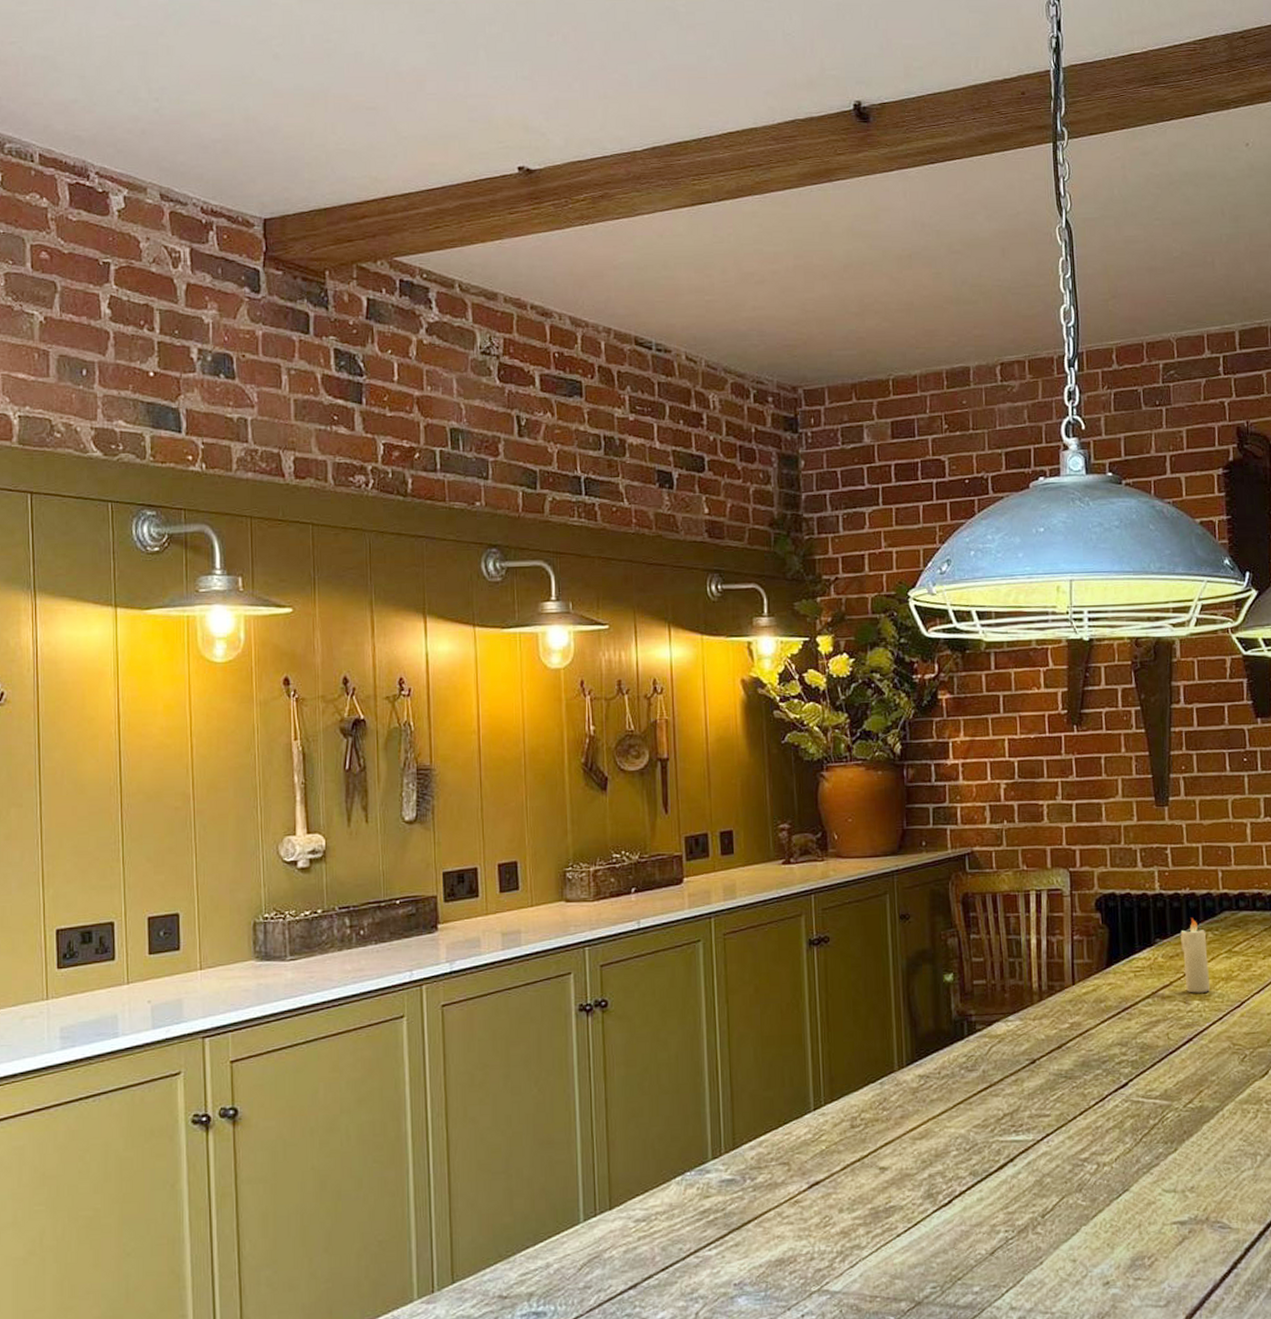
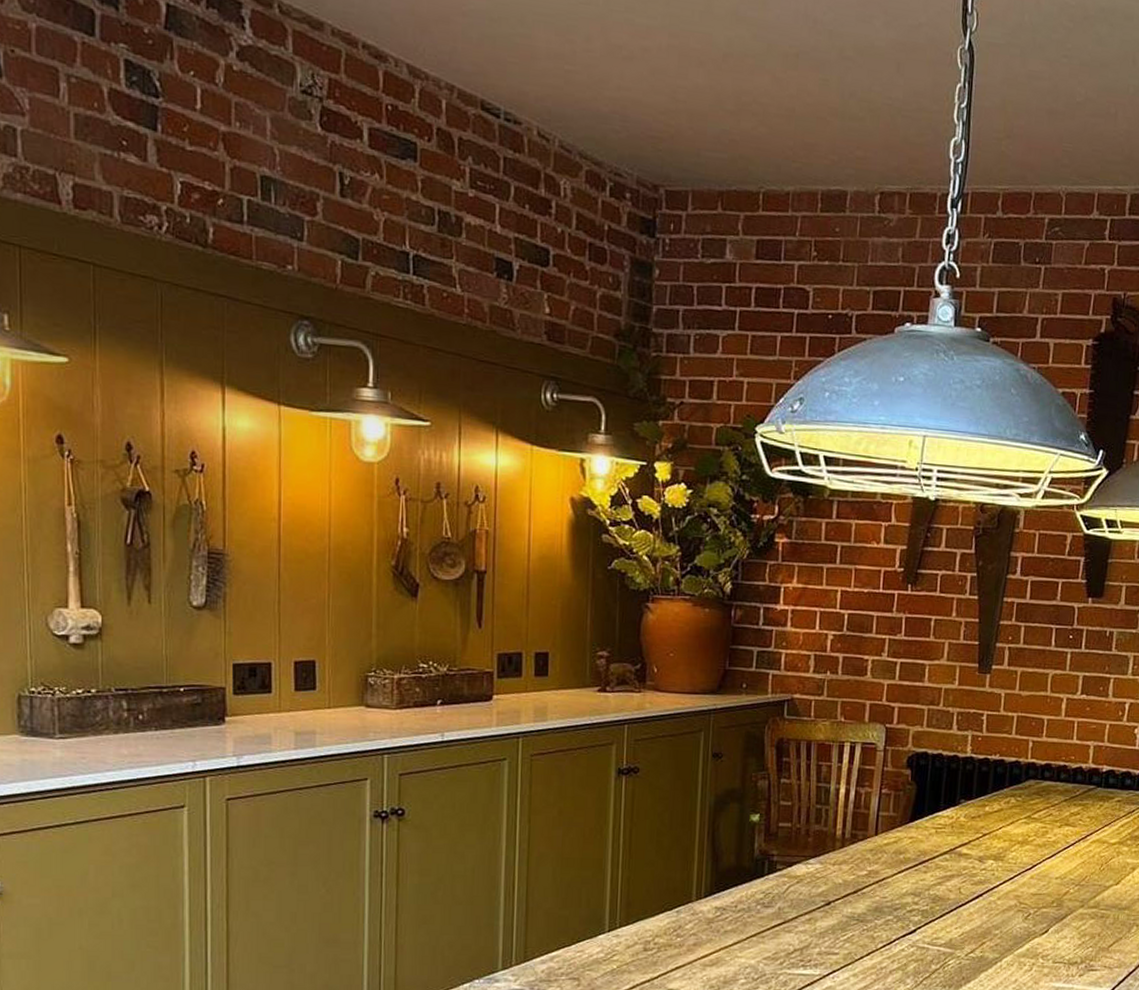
candle: present [1180,917,1210,993] -> none [983,782,1009,853]

